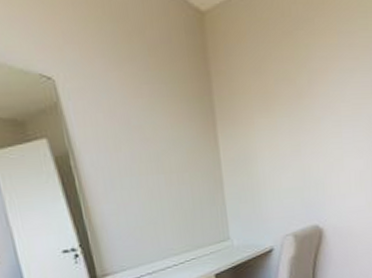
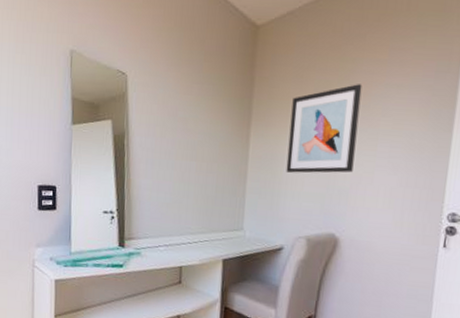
wall art: none [255,71,324,171] -> present [286,84,362,173]

